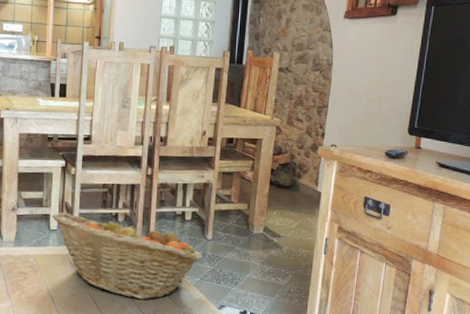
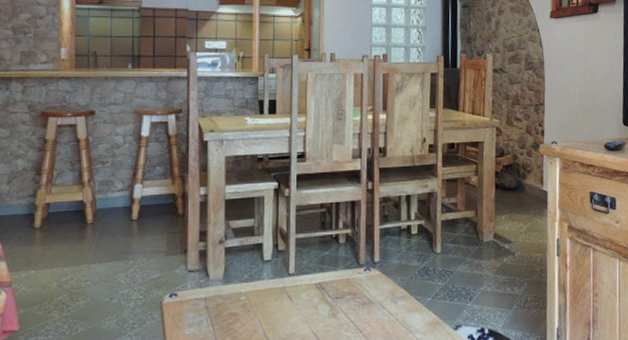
fruit basket: present [51,213,202,300] -> none [264,238,432,330]

